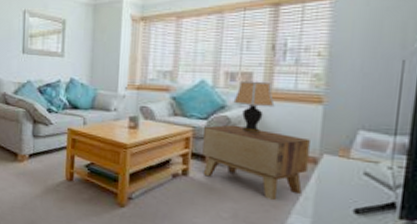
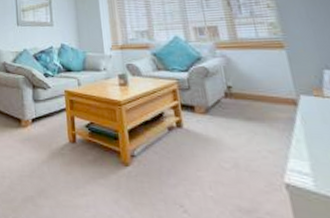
side table: present [202,124,310,201] -> none [187,74,292,146]
table lamp: present [233,80,275,134] -> none [206,33,244,81]

